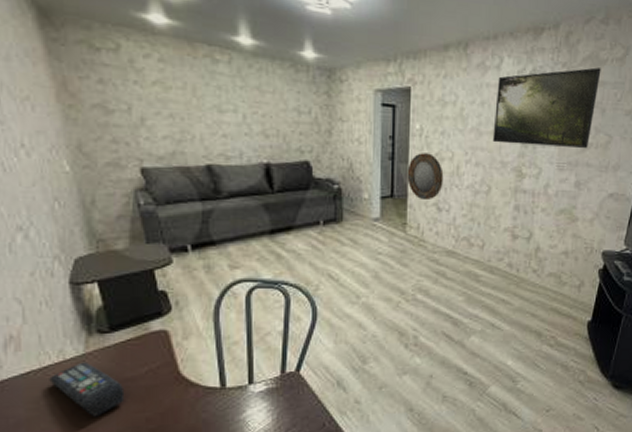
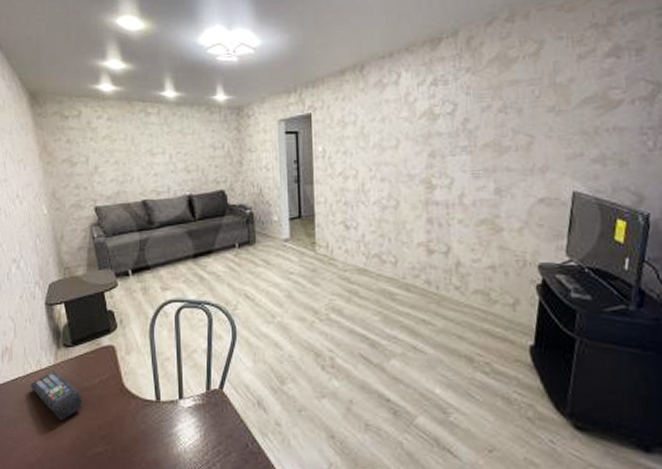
home mirror: present [407,153,444,201] -> none [313,173,349,219]
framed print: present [492,67,601,148] -> none [396,67,512,157]

